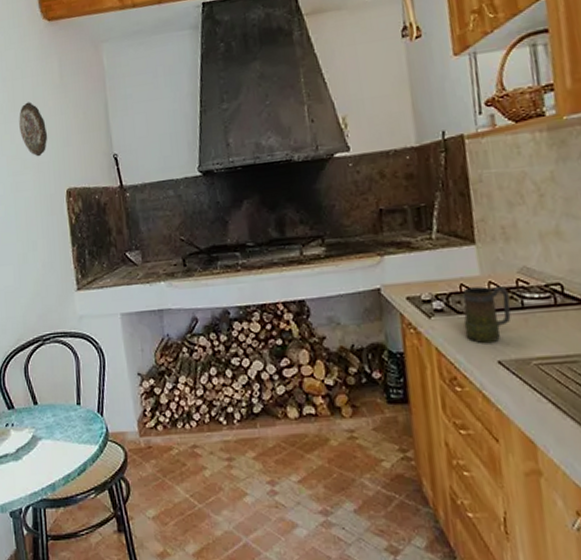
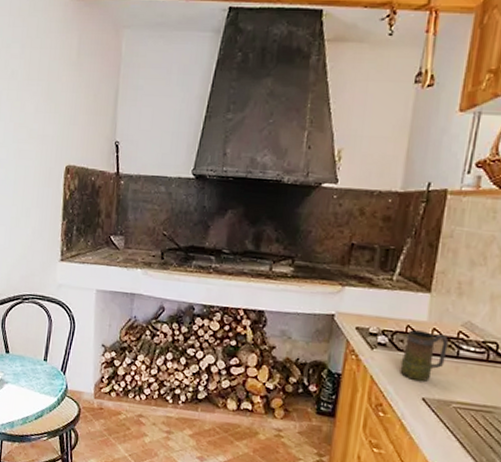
decorative plate: present [19,102,48,157] -> none [30,73,57,129]

